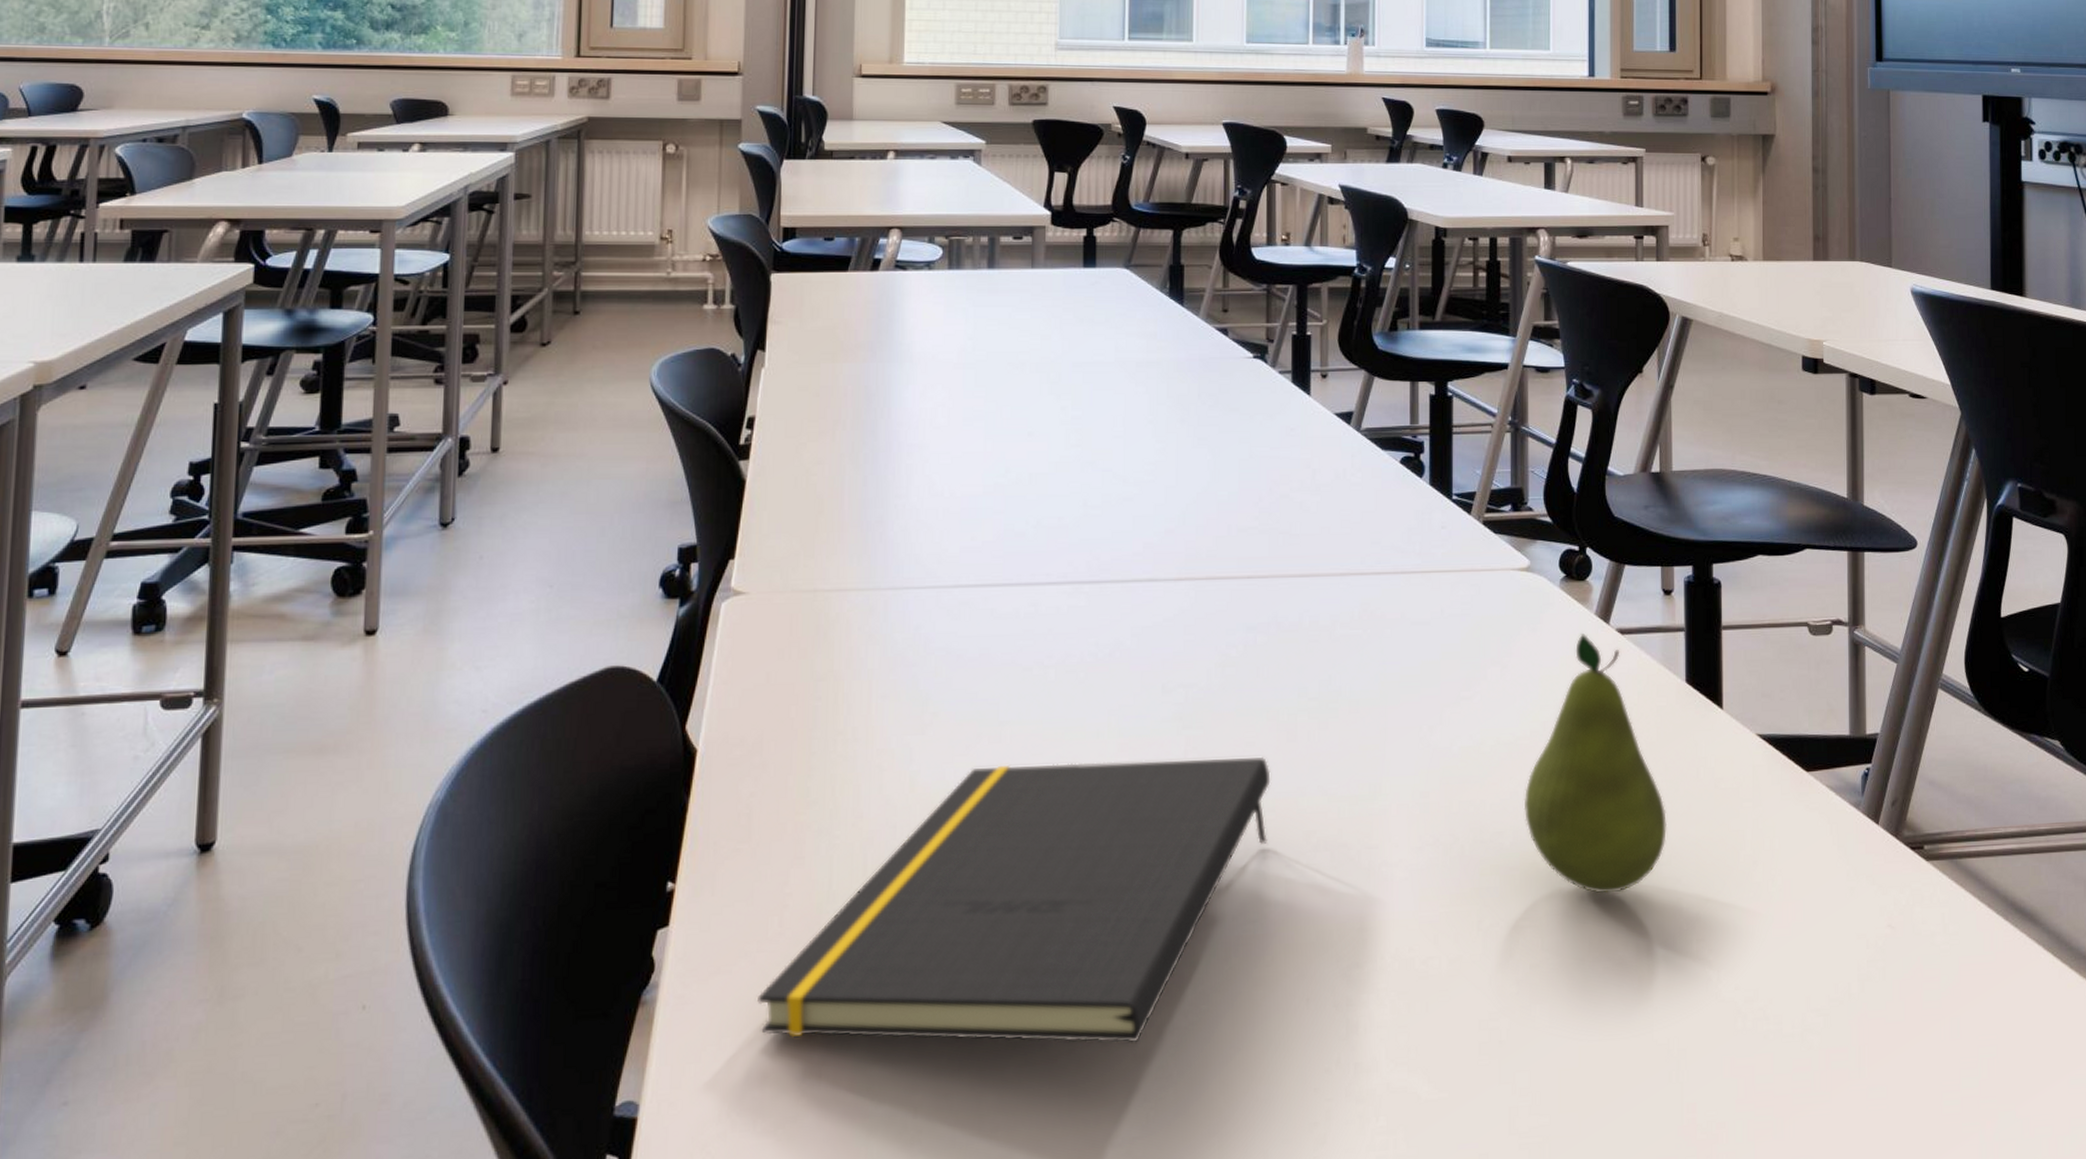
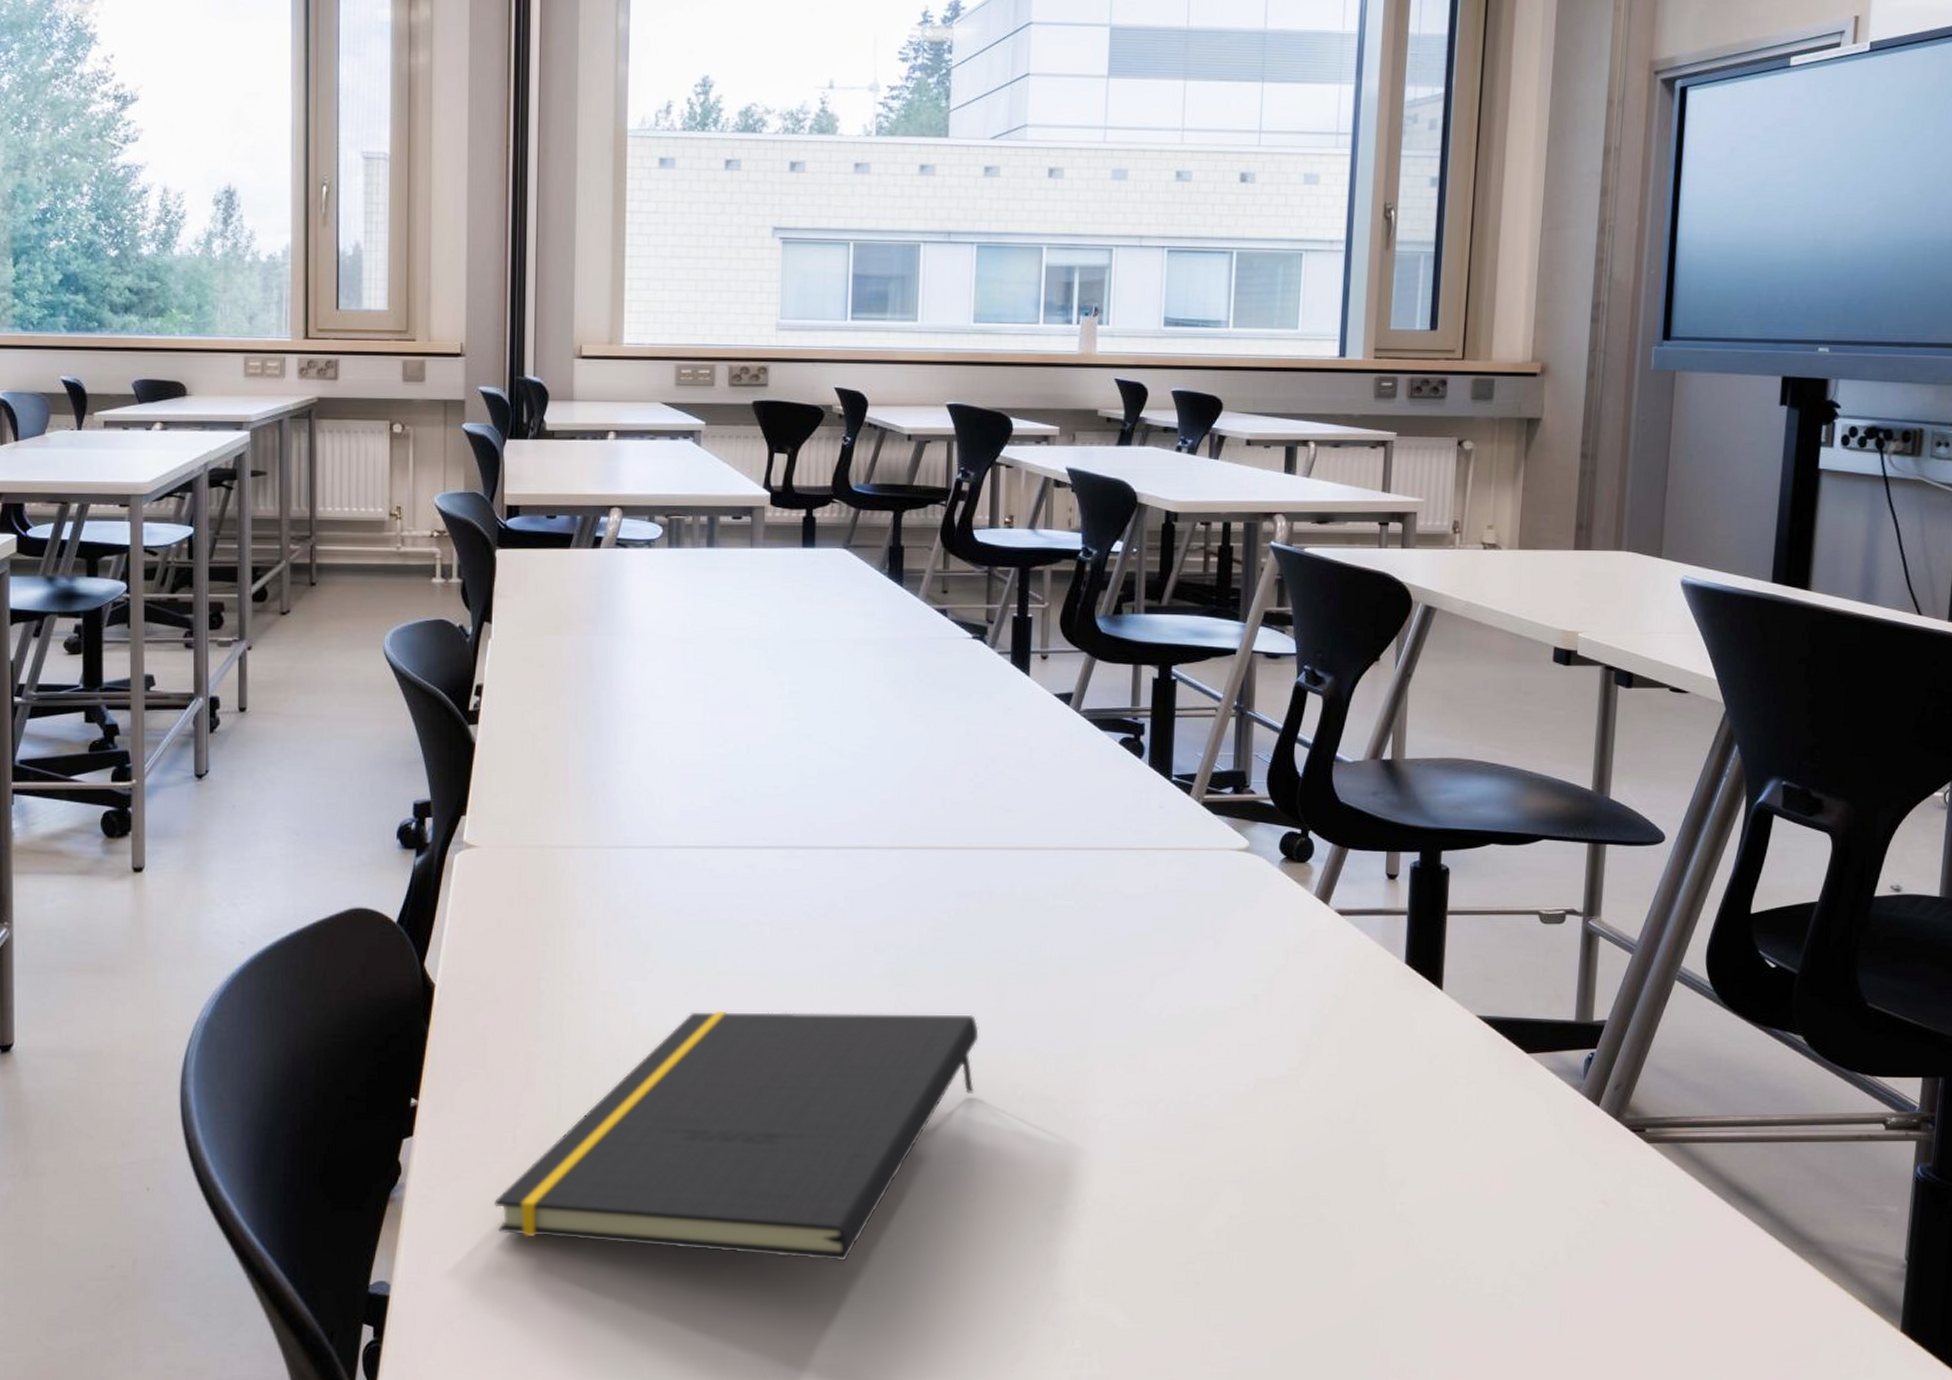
fruit: present [1523,634,1667,894] -> none [1230,913,1377,1156]

